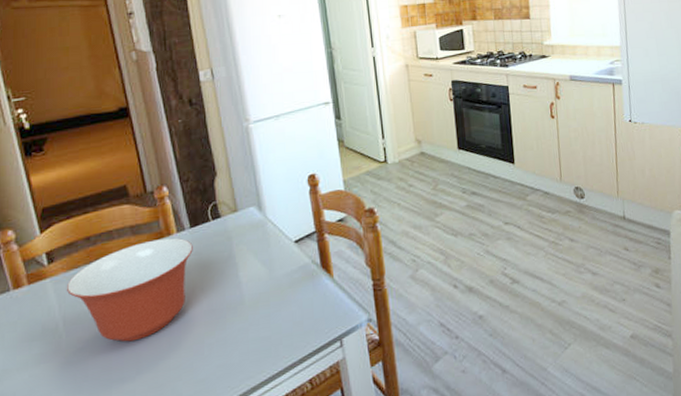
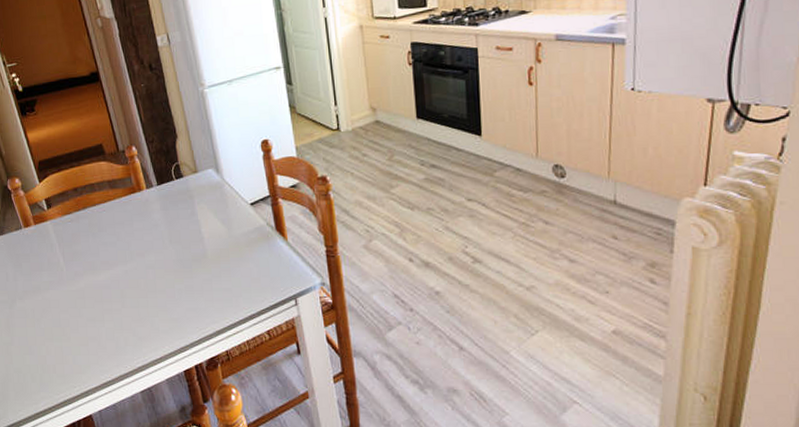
mixing bowl: present [66,238,193,342] -> none [62,193,161,280]

